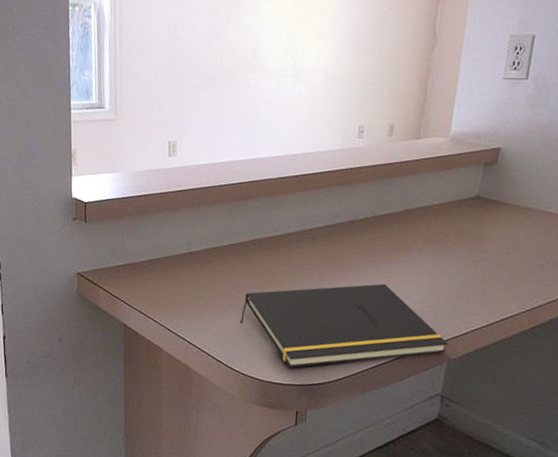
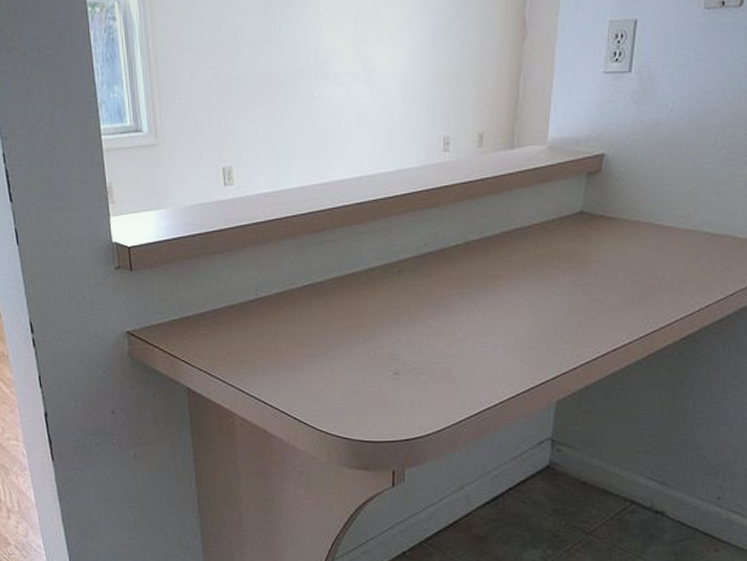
notepad: present [239,283,448,368] -> none [321,318,556,423]

